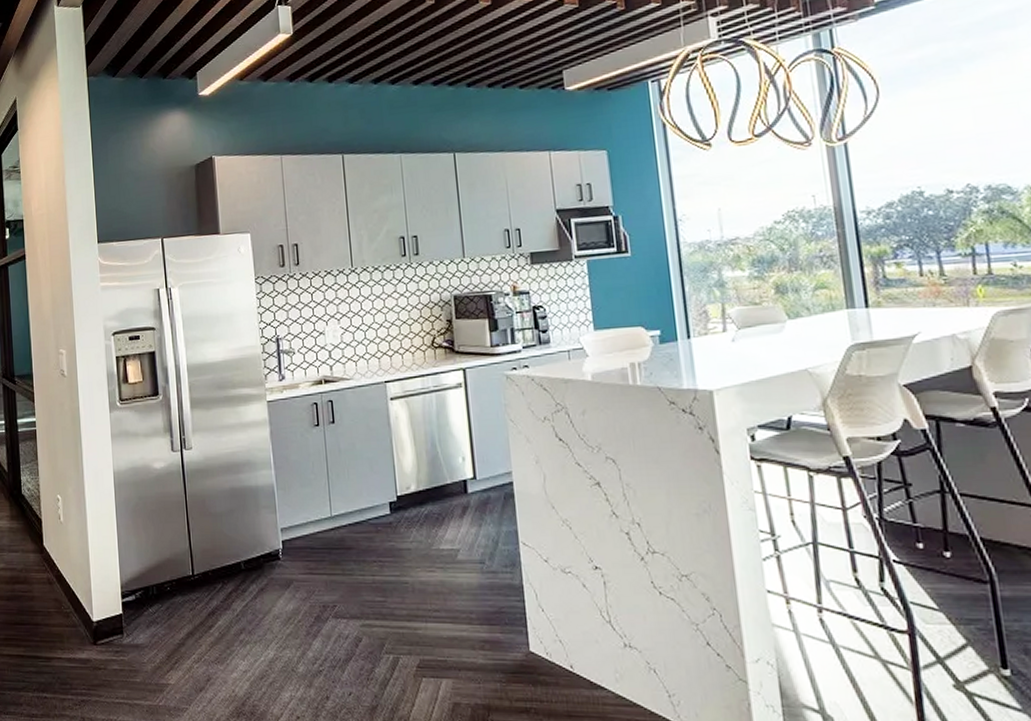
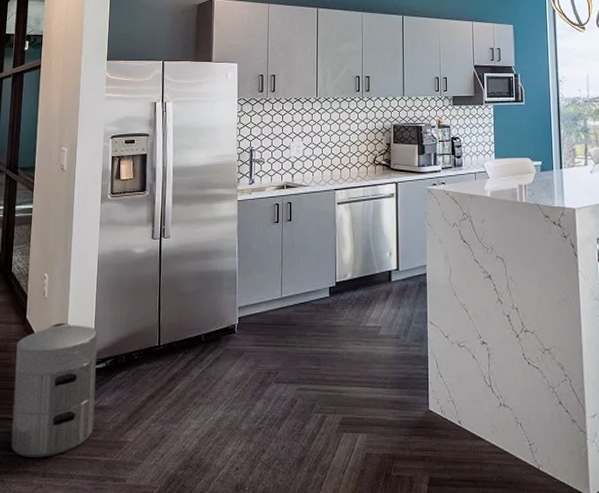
waste bin: none [36,550,131,700] -> present [11,322,98,458]

